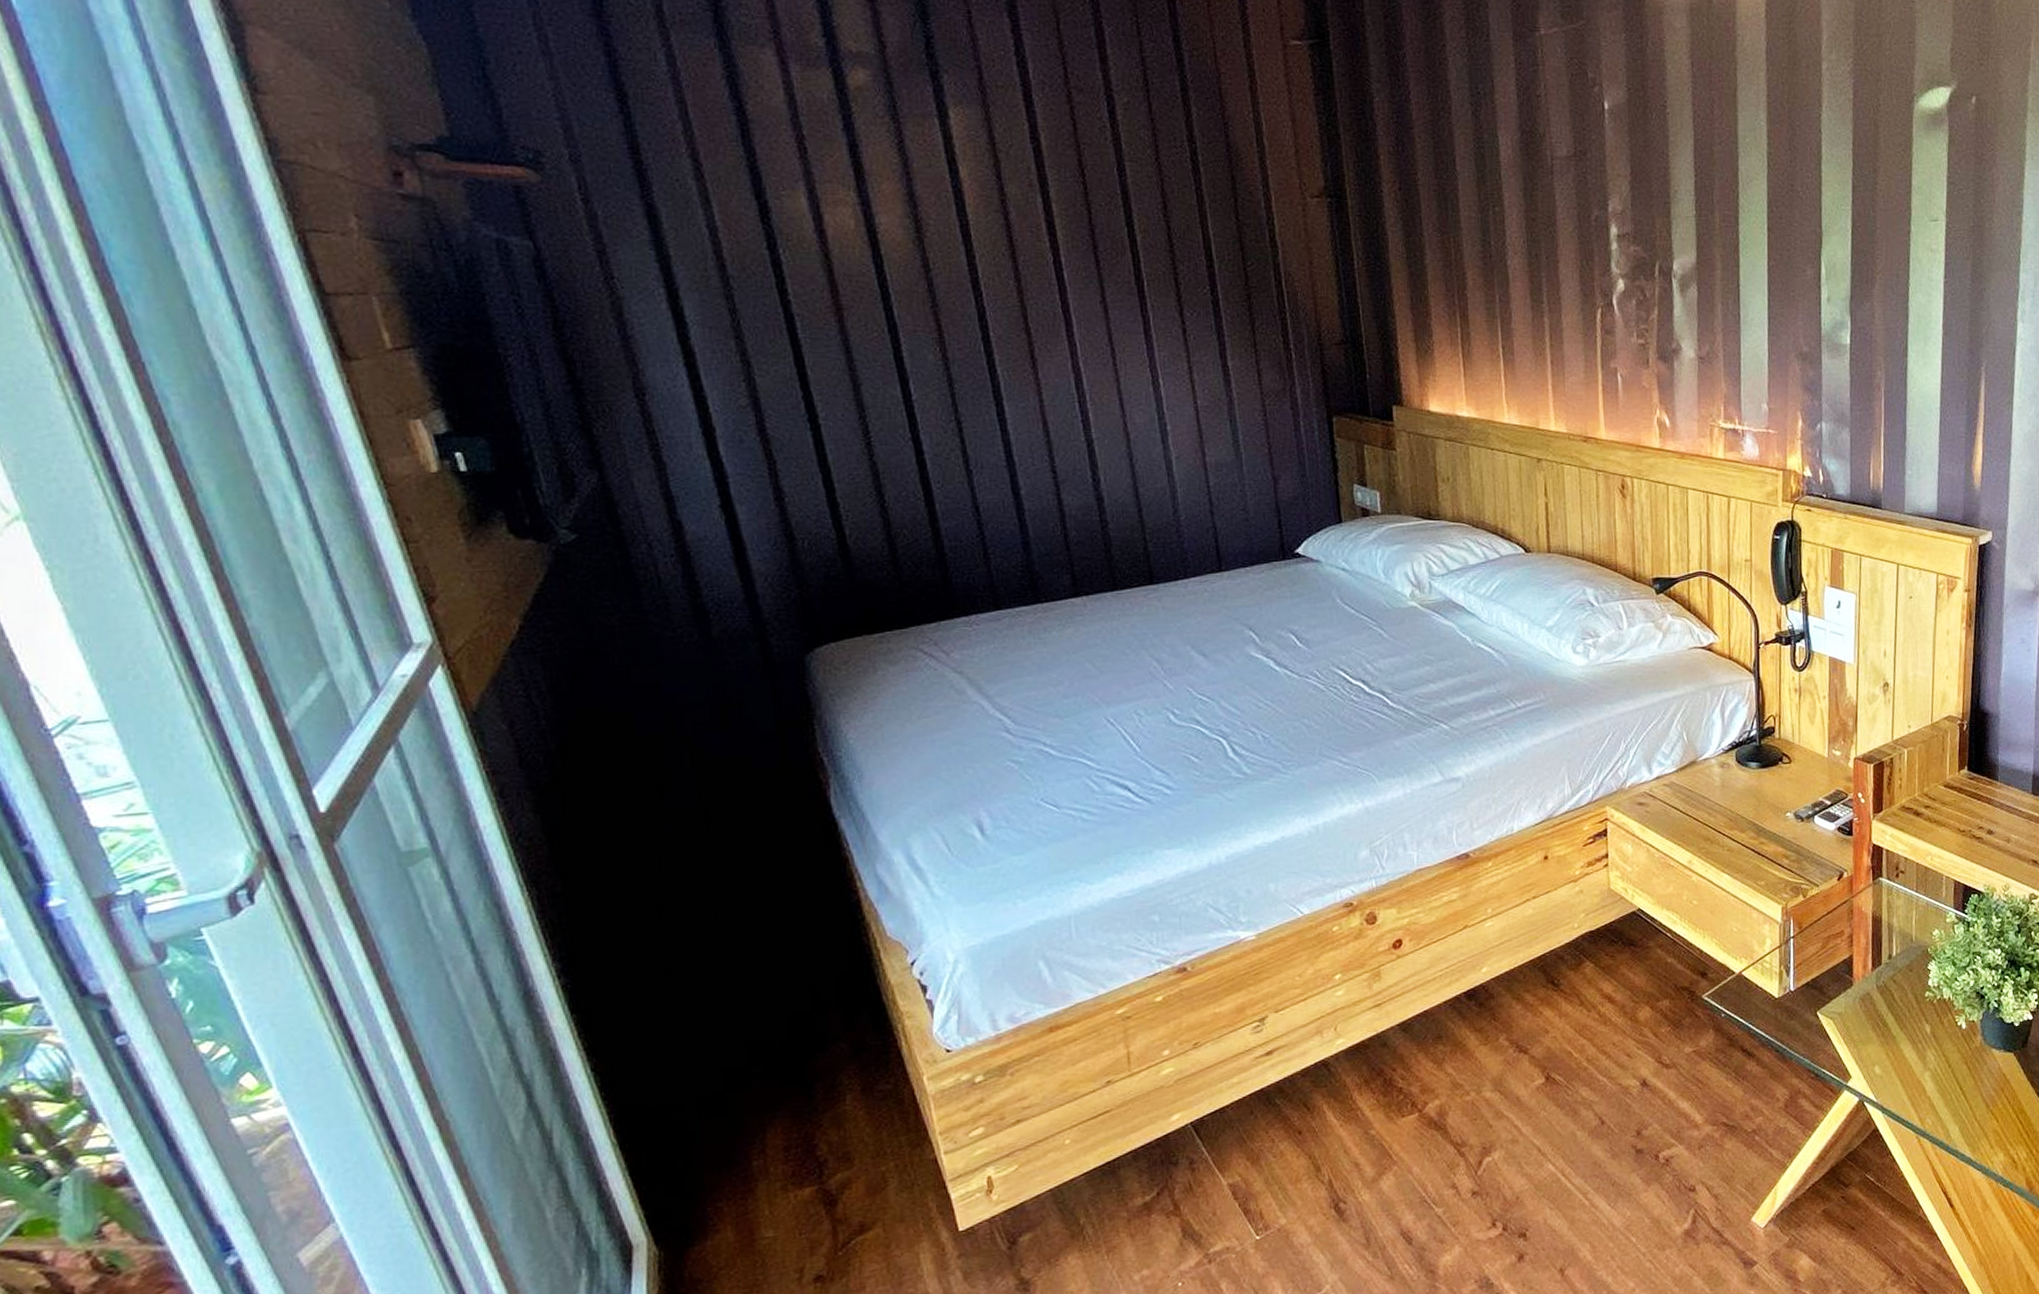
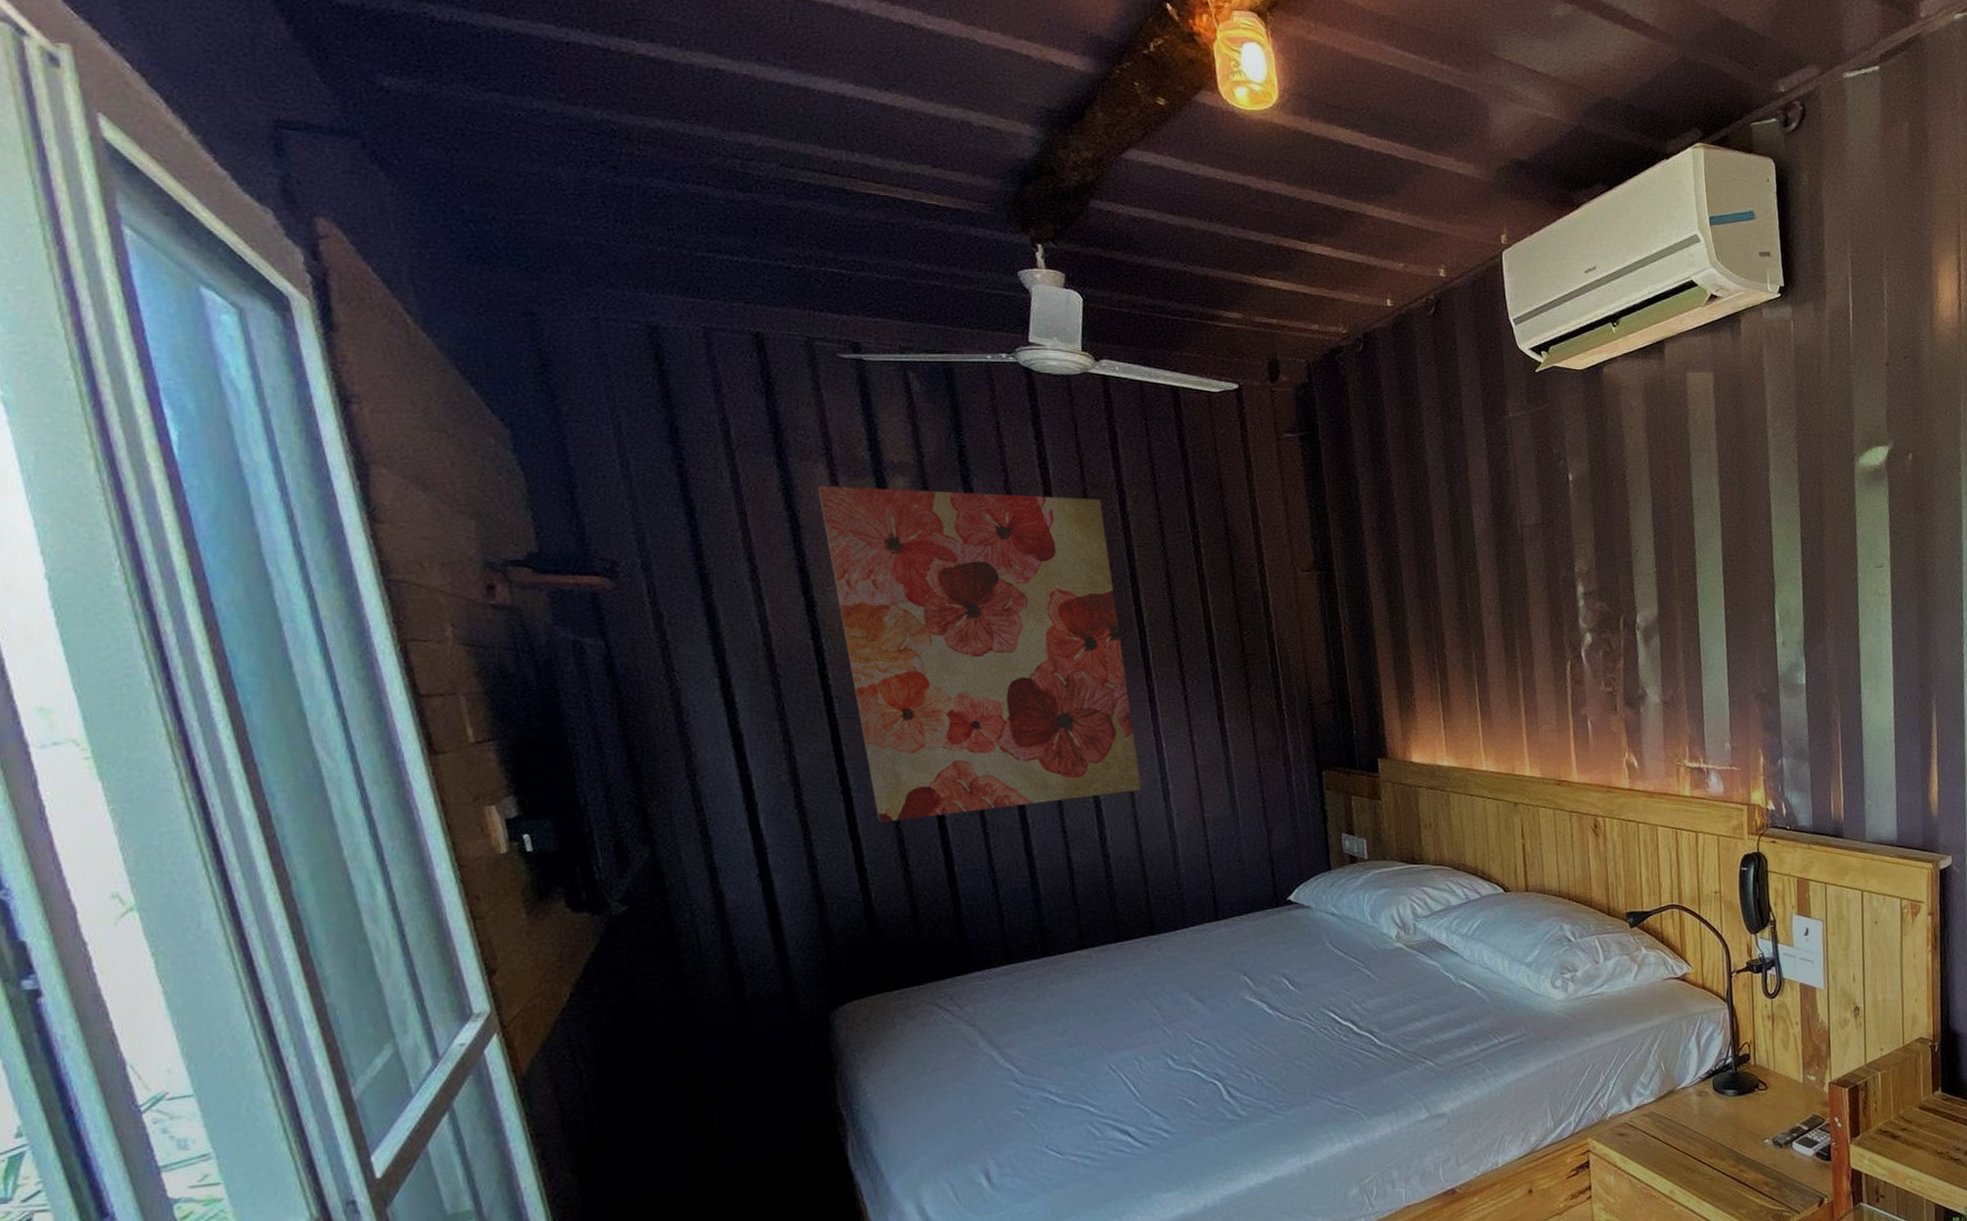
wall art: none [766,74,1138,454] -> present [817,485,1142,823]

